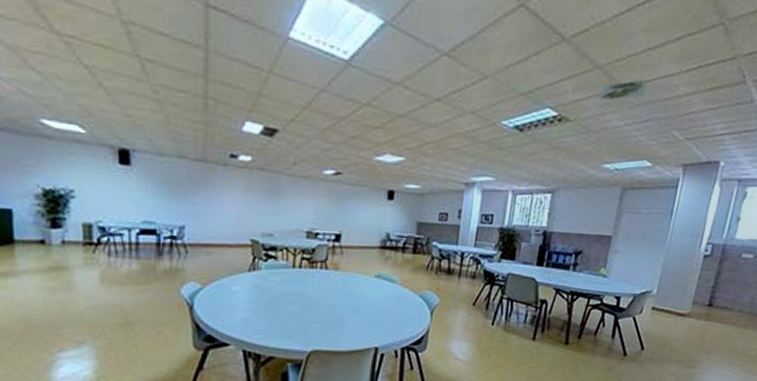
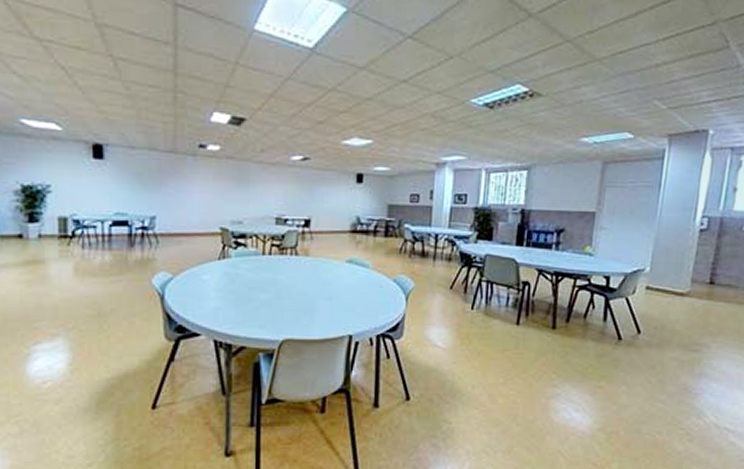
terrain map: present [599,79,648,101] -> none [571,50,622,74]

